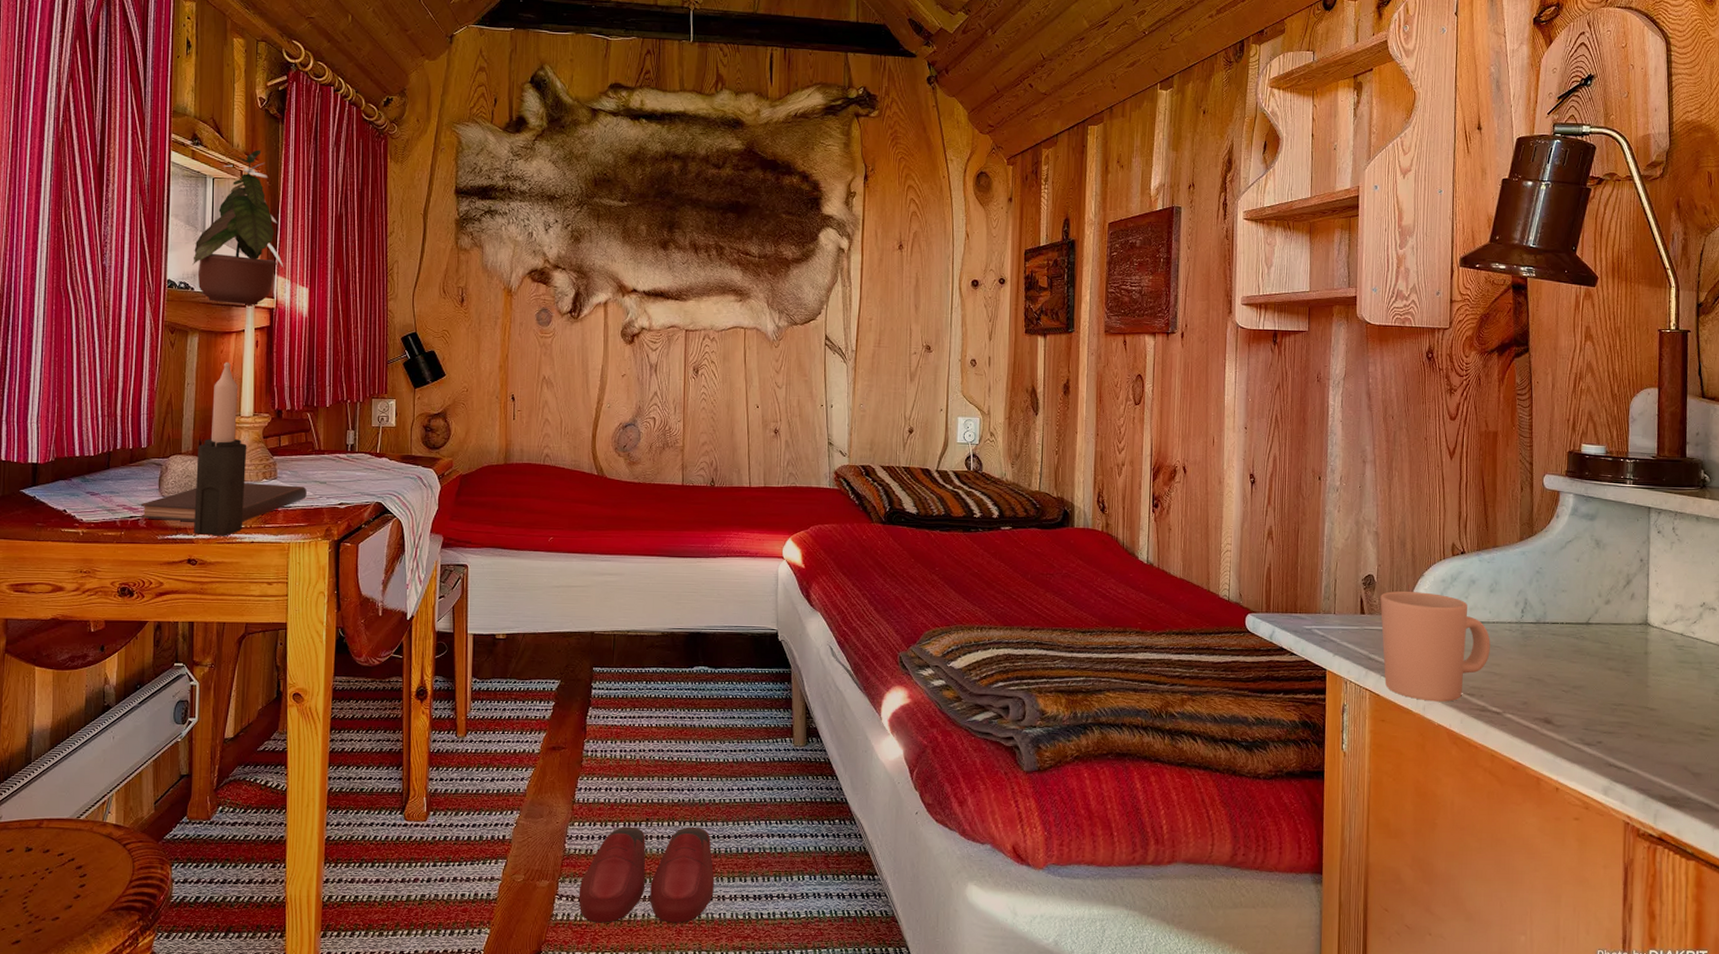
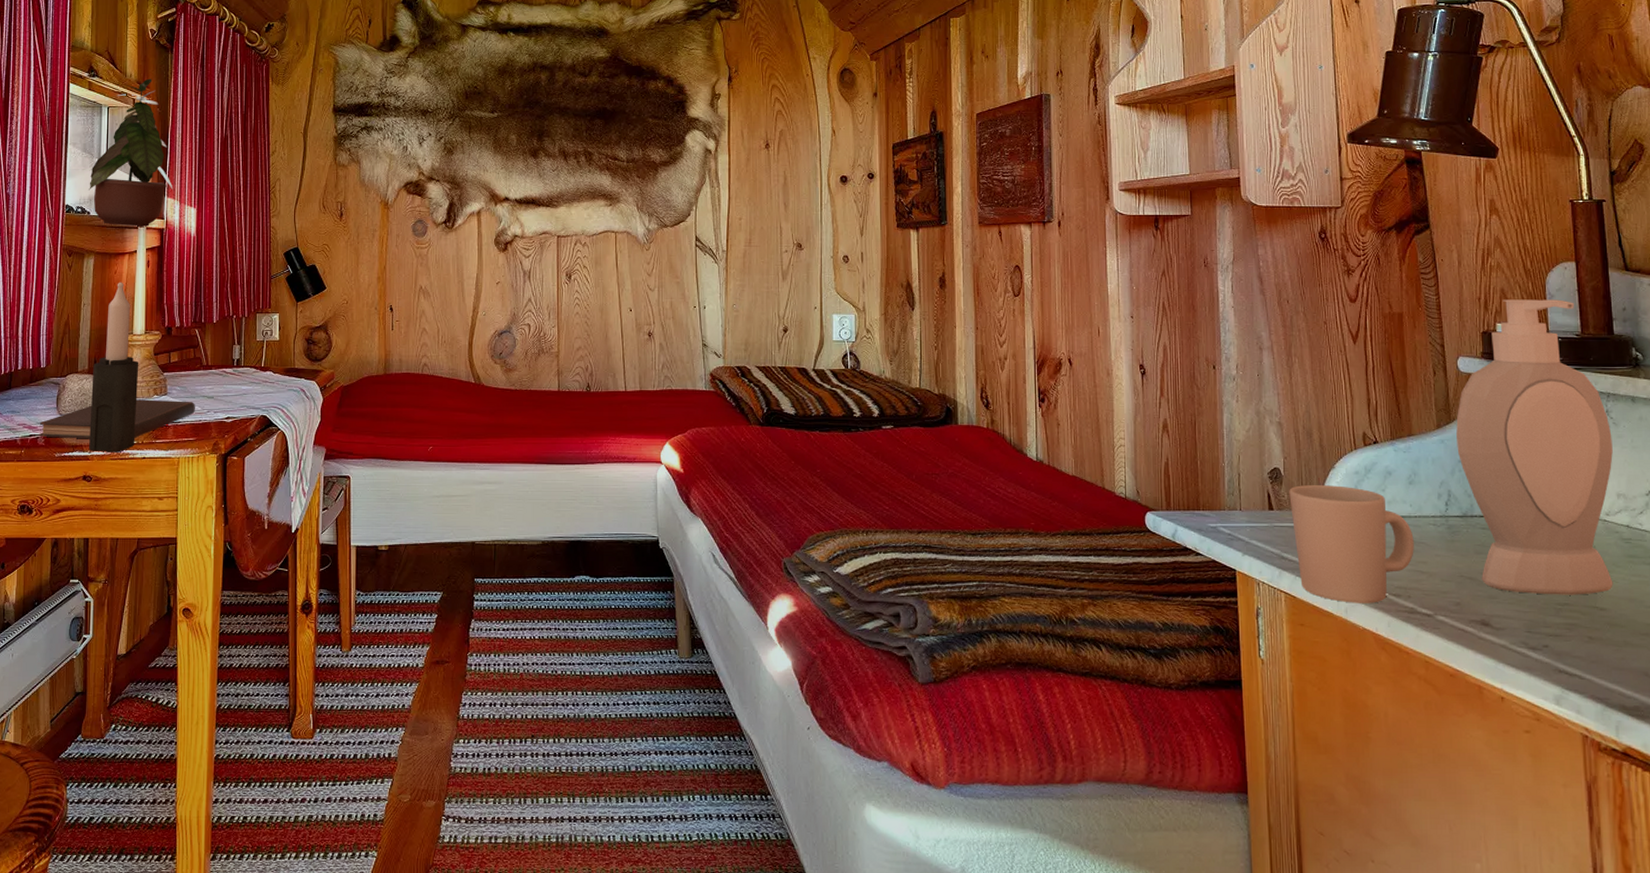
slippers: present [578,826,714,923] -> none [465,743,602,846]
soap bottle: none [1536,421,1676,696] -> present [1456,299,1613,595]

